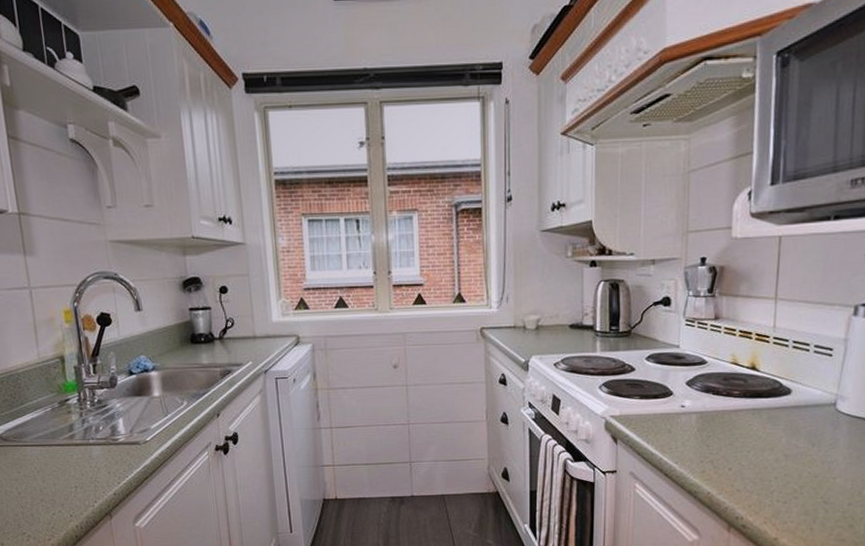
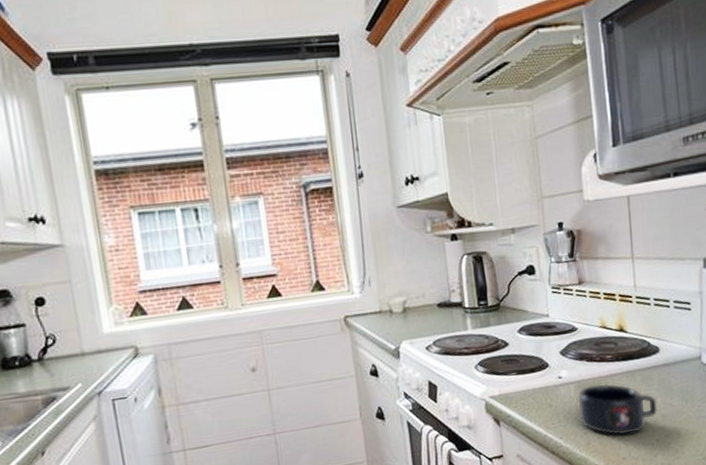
mug: none [697,417,782,468] -> present [577,383,658,436]

